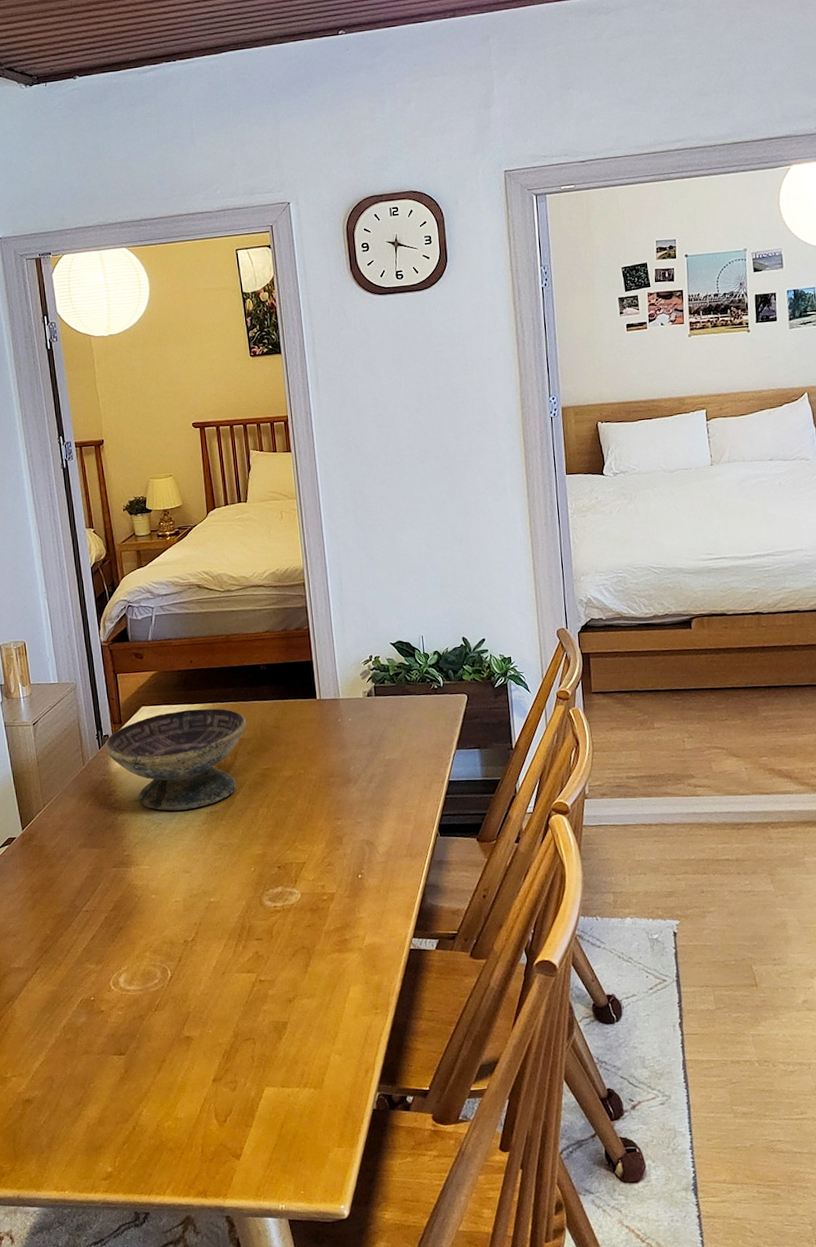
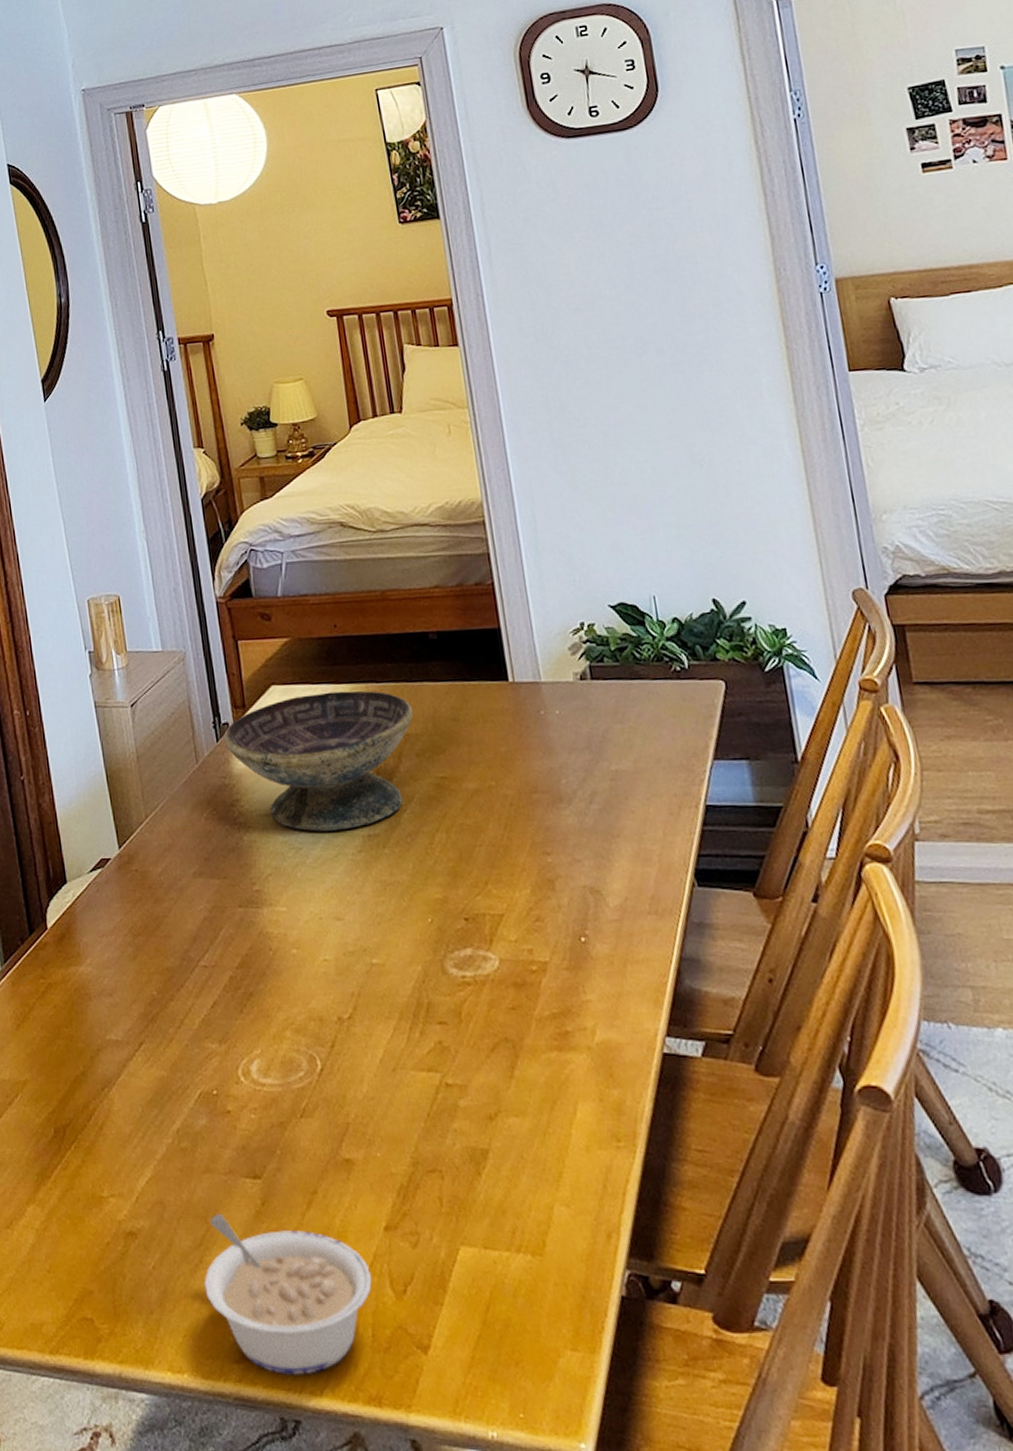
legume: none [81,1081,202,1184] -> present [204,1213,372,1375]

